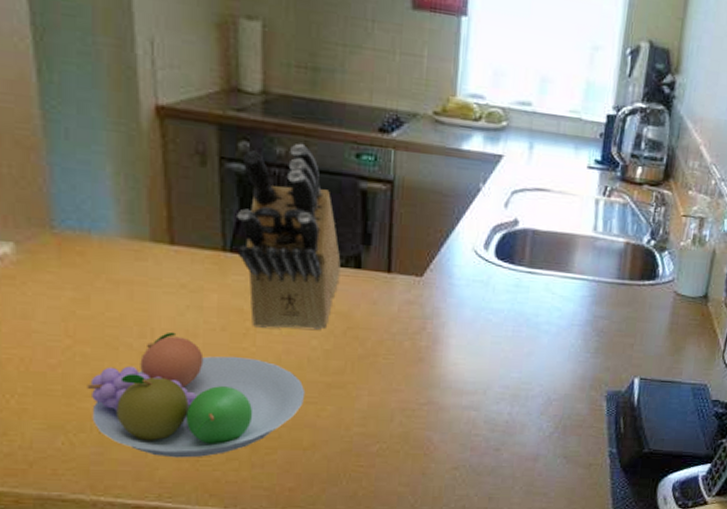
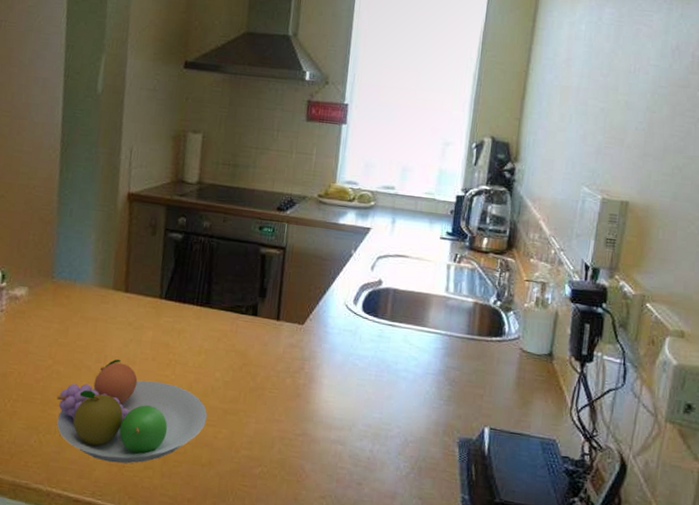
knife block: present [237,143,341,330] -> none [169,219,243,364]

